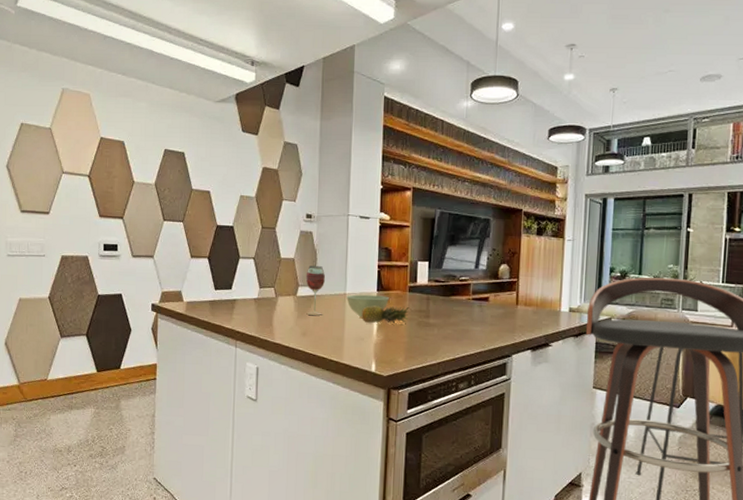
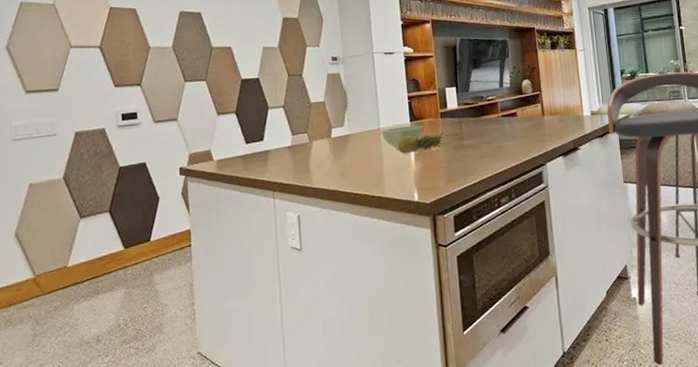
wineglass: present [305,266,326,315] -> none [338,105,360,155]

